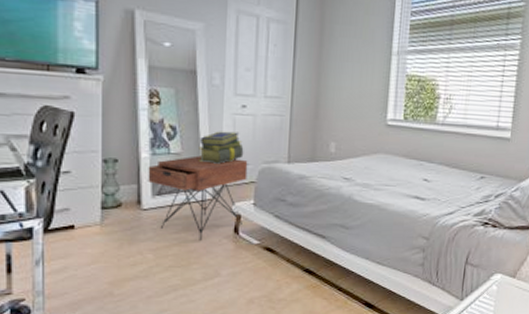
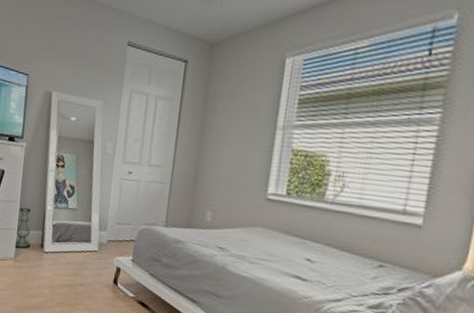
nightstand: present [148,155,248,241] -> none [50,212,130,286]
stack of books: present [198,131,244,164] -> none [89,193,128,221]

